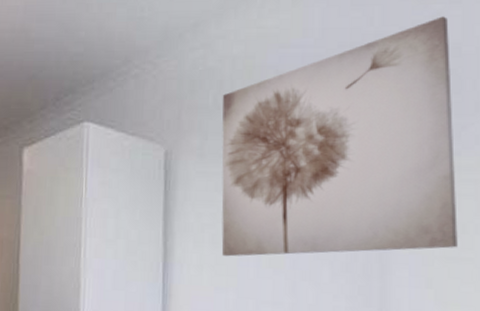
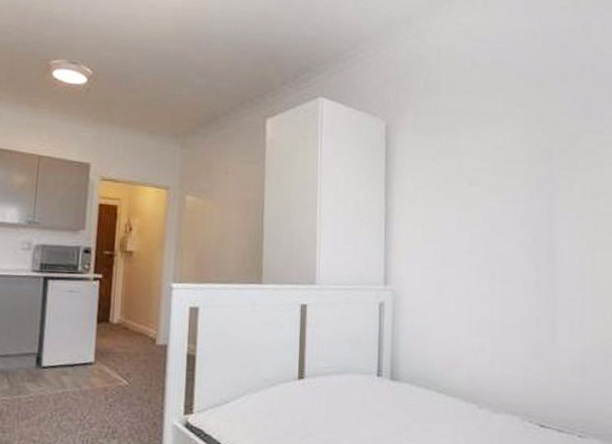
wall art: present [221,16,458,257] -> none [430,24,601,214]

